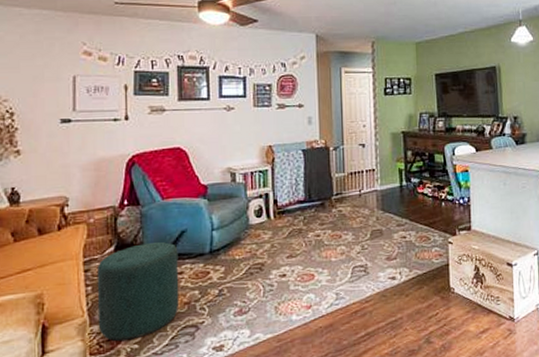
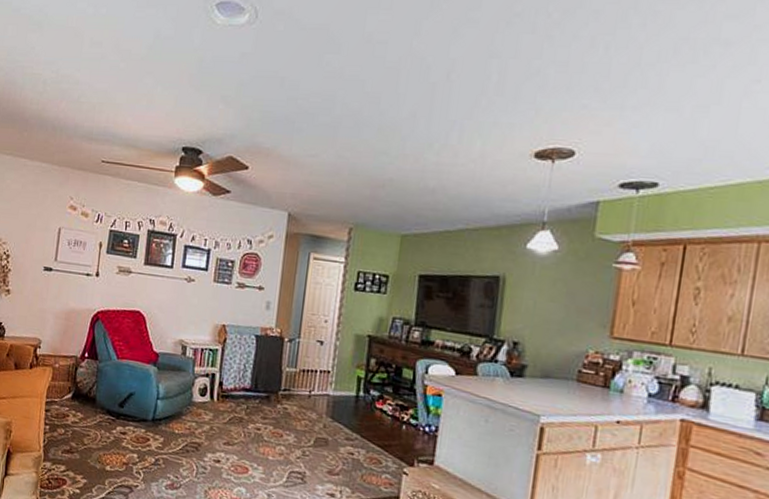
ottoman: present [96,242,180,341] -> none [50,397,125,485]

